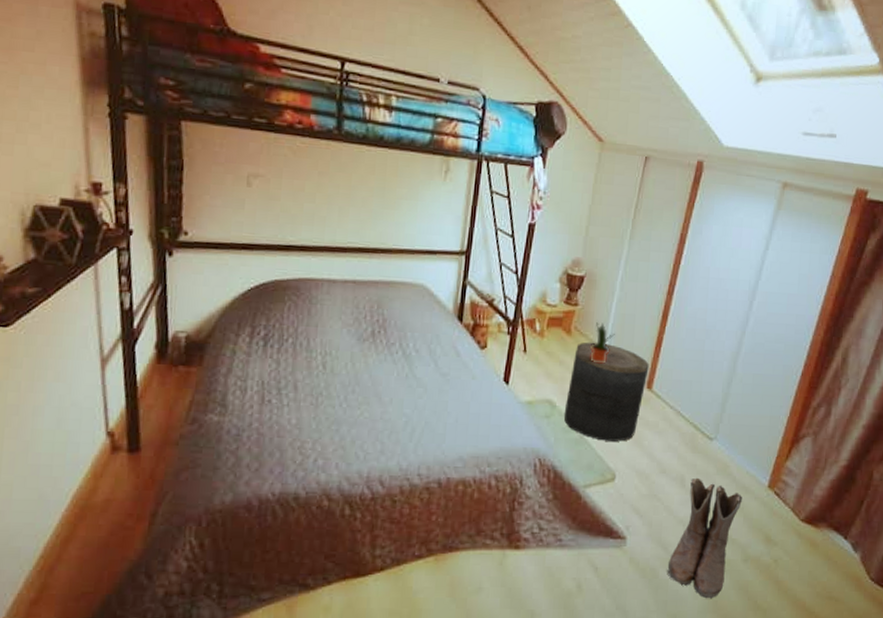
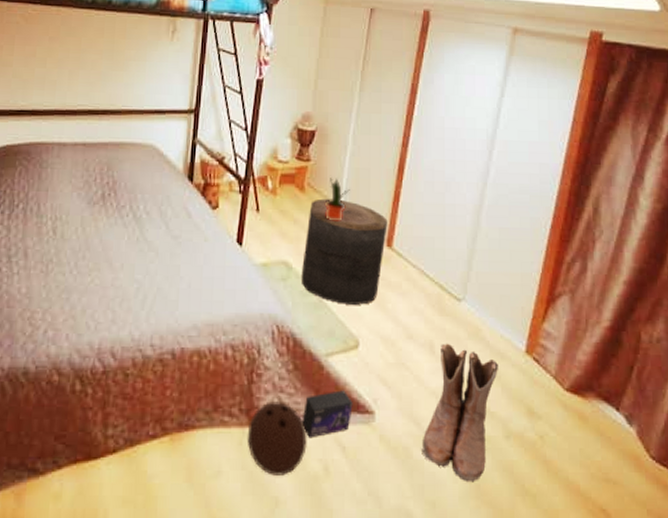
ball: none [507,527,563,592] -> present [247,401,307,476]
box: none [558,518,607,560] -> present [302,390,353,439]

